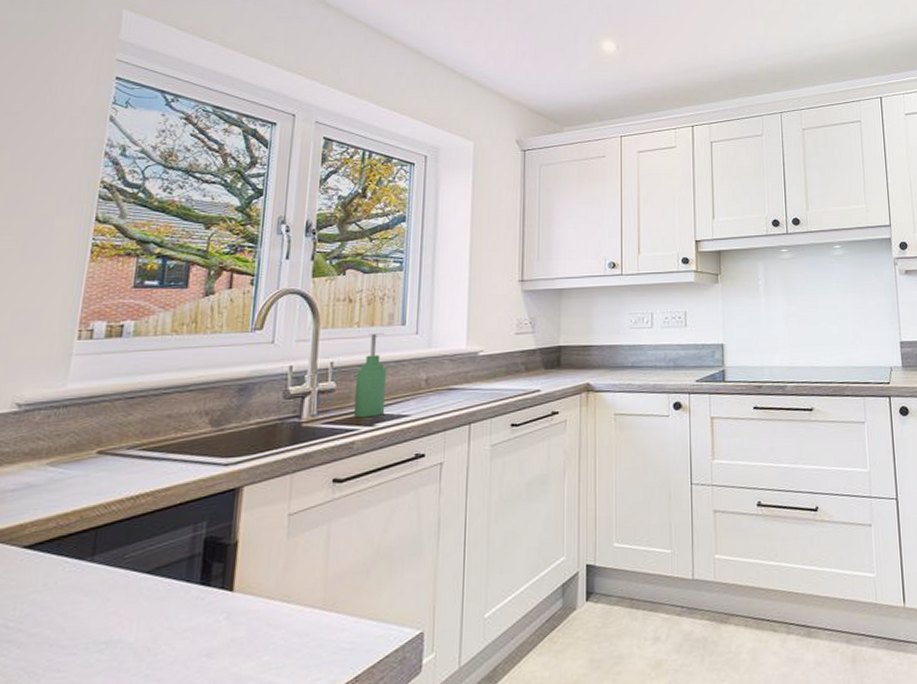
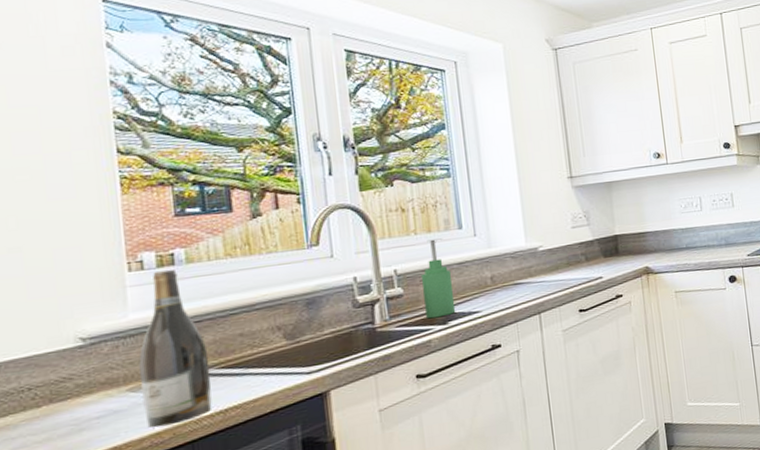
wine bottle: none [57,342,134,508] -> present [139,270,213,429]

